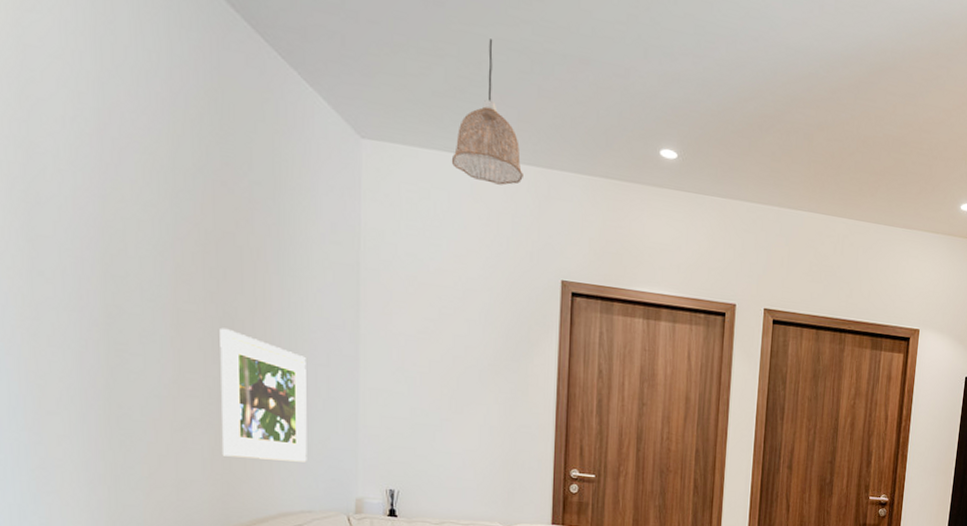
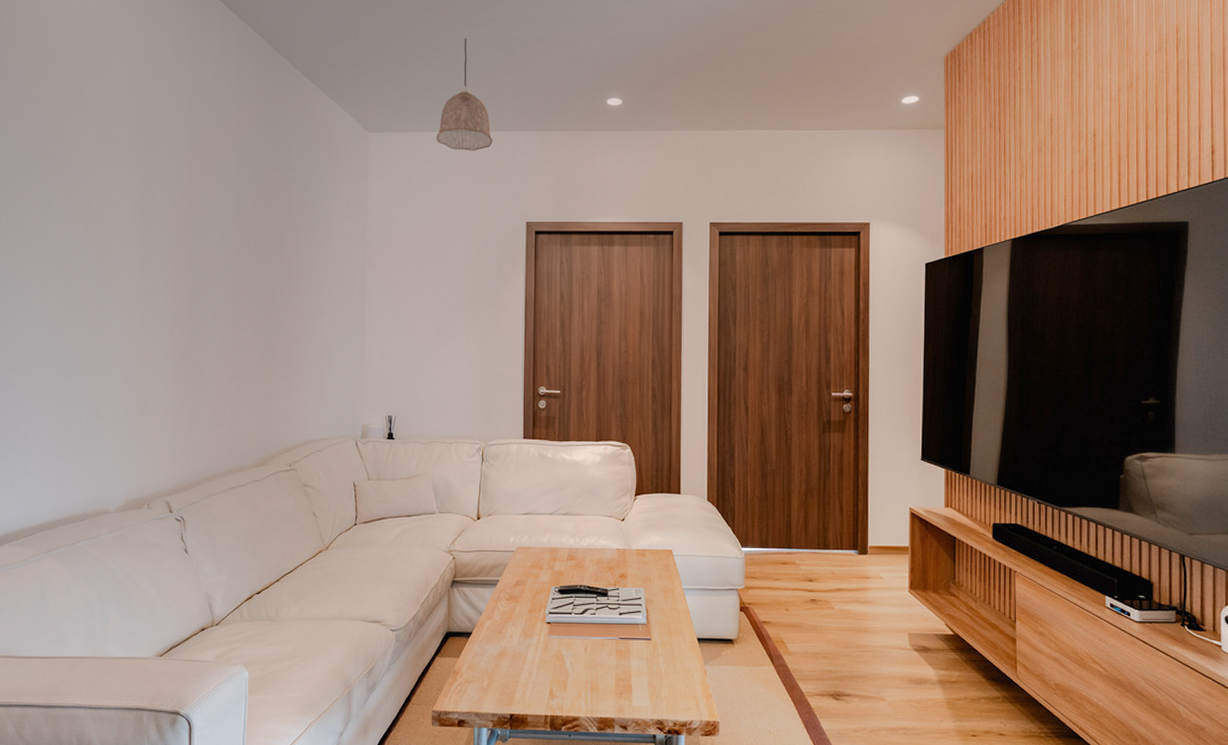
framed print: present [220,327,307,462] -> none [264,294,326,397]

